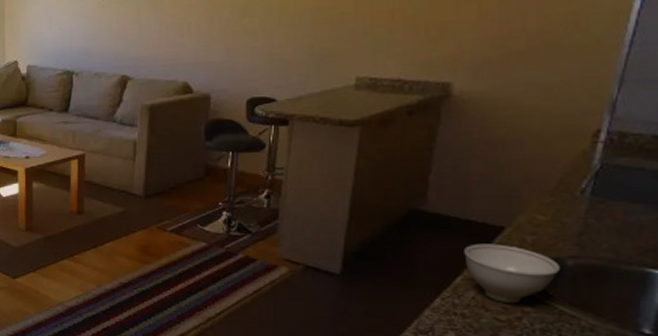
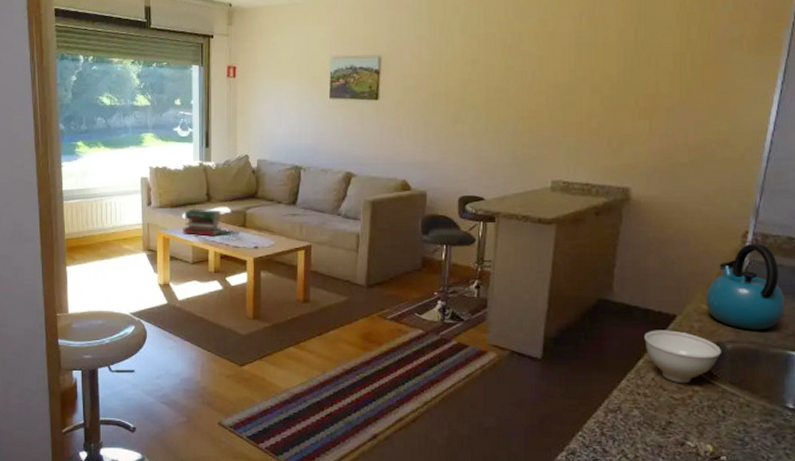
kettle: none [543,144,646,245] -> present [706,244,786,331]

